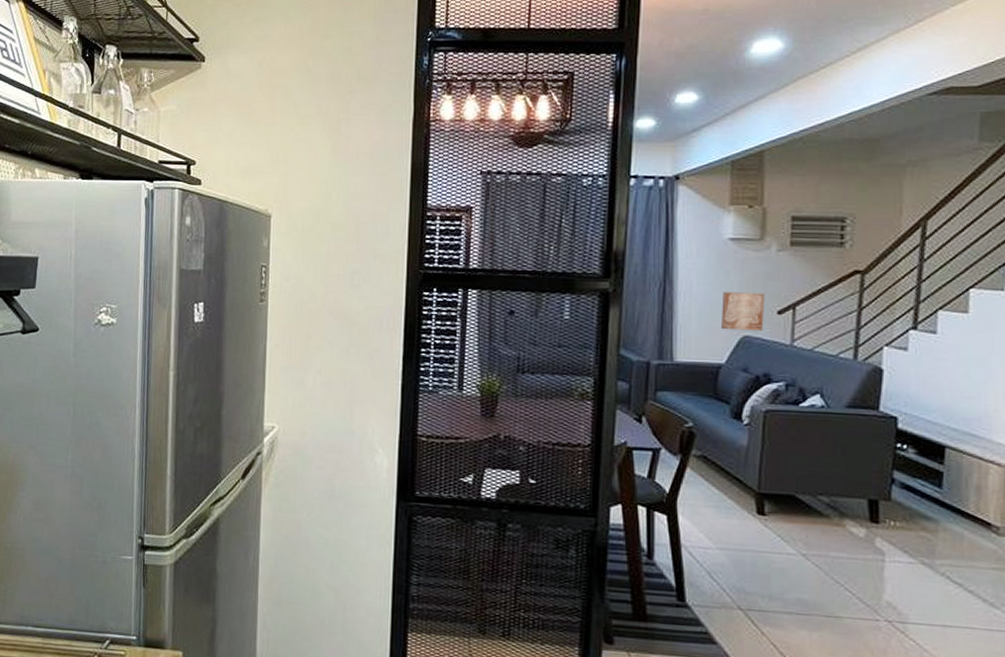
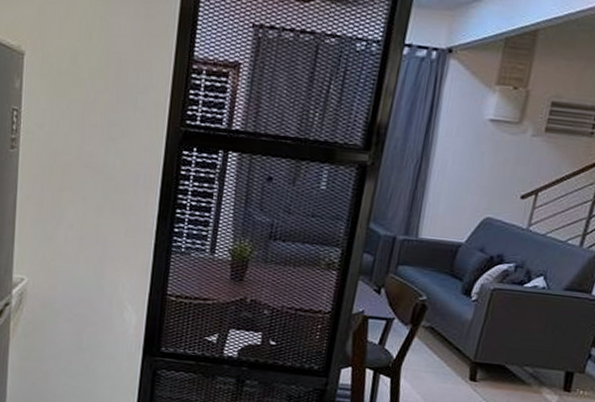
wall art: present [721,292,765,331] -> none [467,173,513,214]

